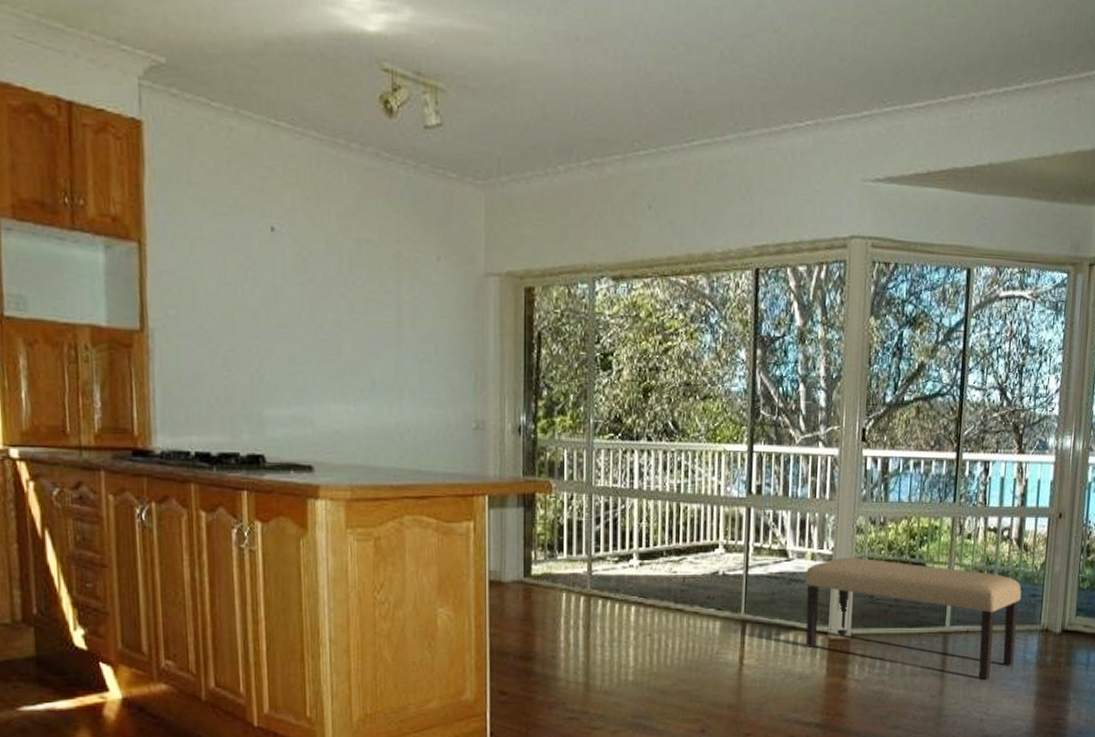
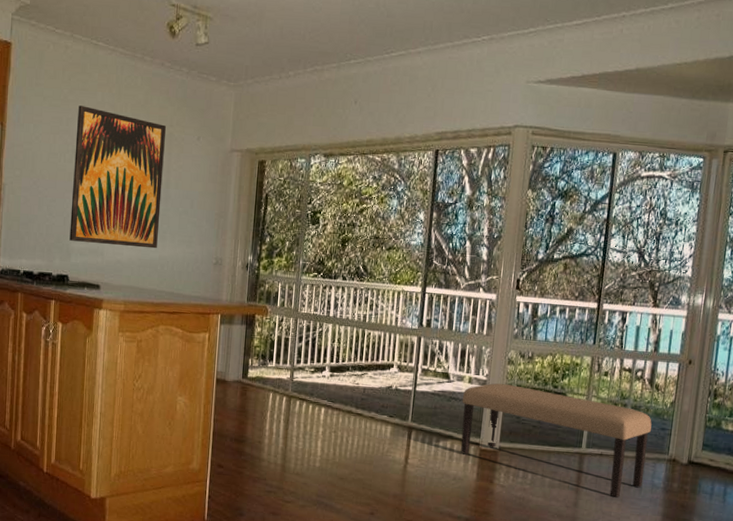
wall art: none [256,213,393,412] -> present [69,105,167,249]

